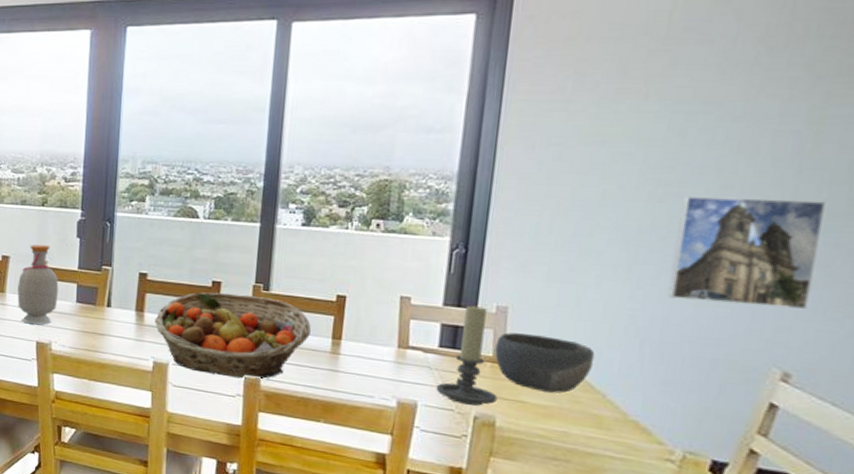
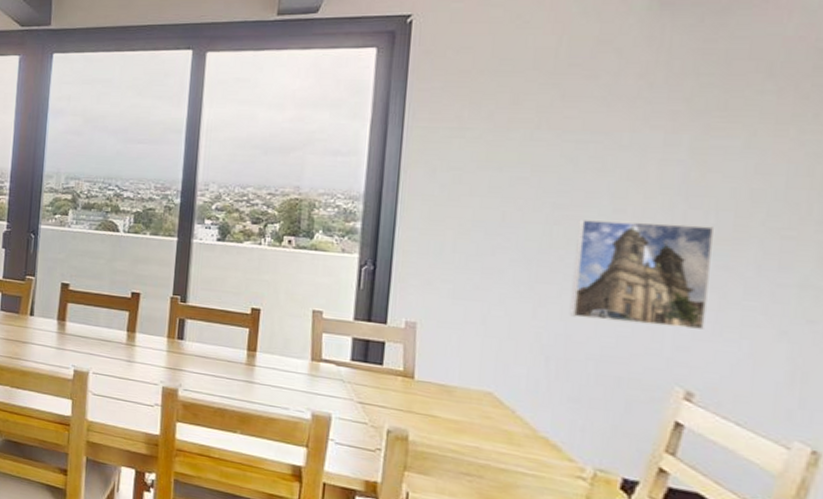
fruit basket: present [154,292,311,379] -> none [75,302,227,390]
candle holder: present [436,305,498,406] -> none [349,320,410,420]
bowl: present [494,332,595,394] -> none [405,347,503,409]

